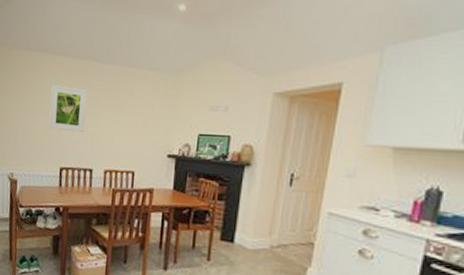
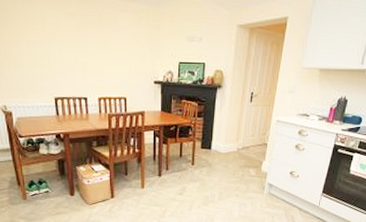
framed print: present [49,84,87,132] -> none [32,13,73,63]

